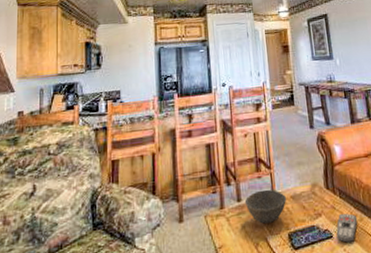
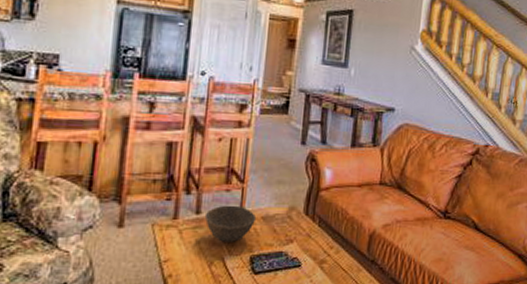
remote control: present [336,213,358,243] -> none [305,243,334,274]

